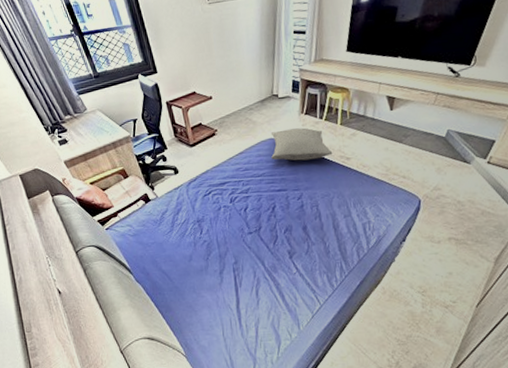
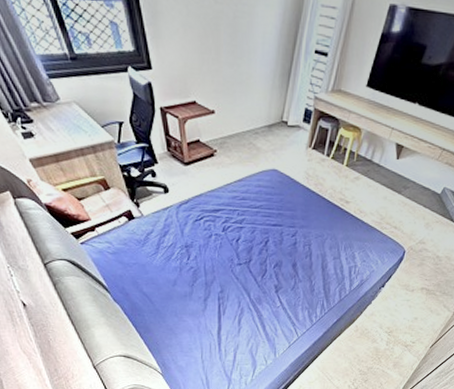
pillow: present [271,128,333,161] -> none [271,162,334,198]

